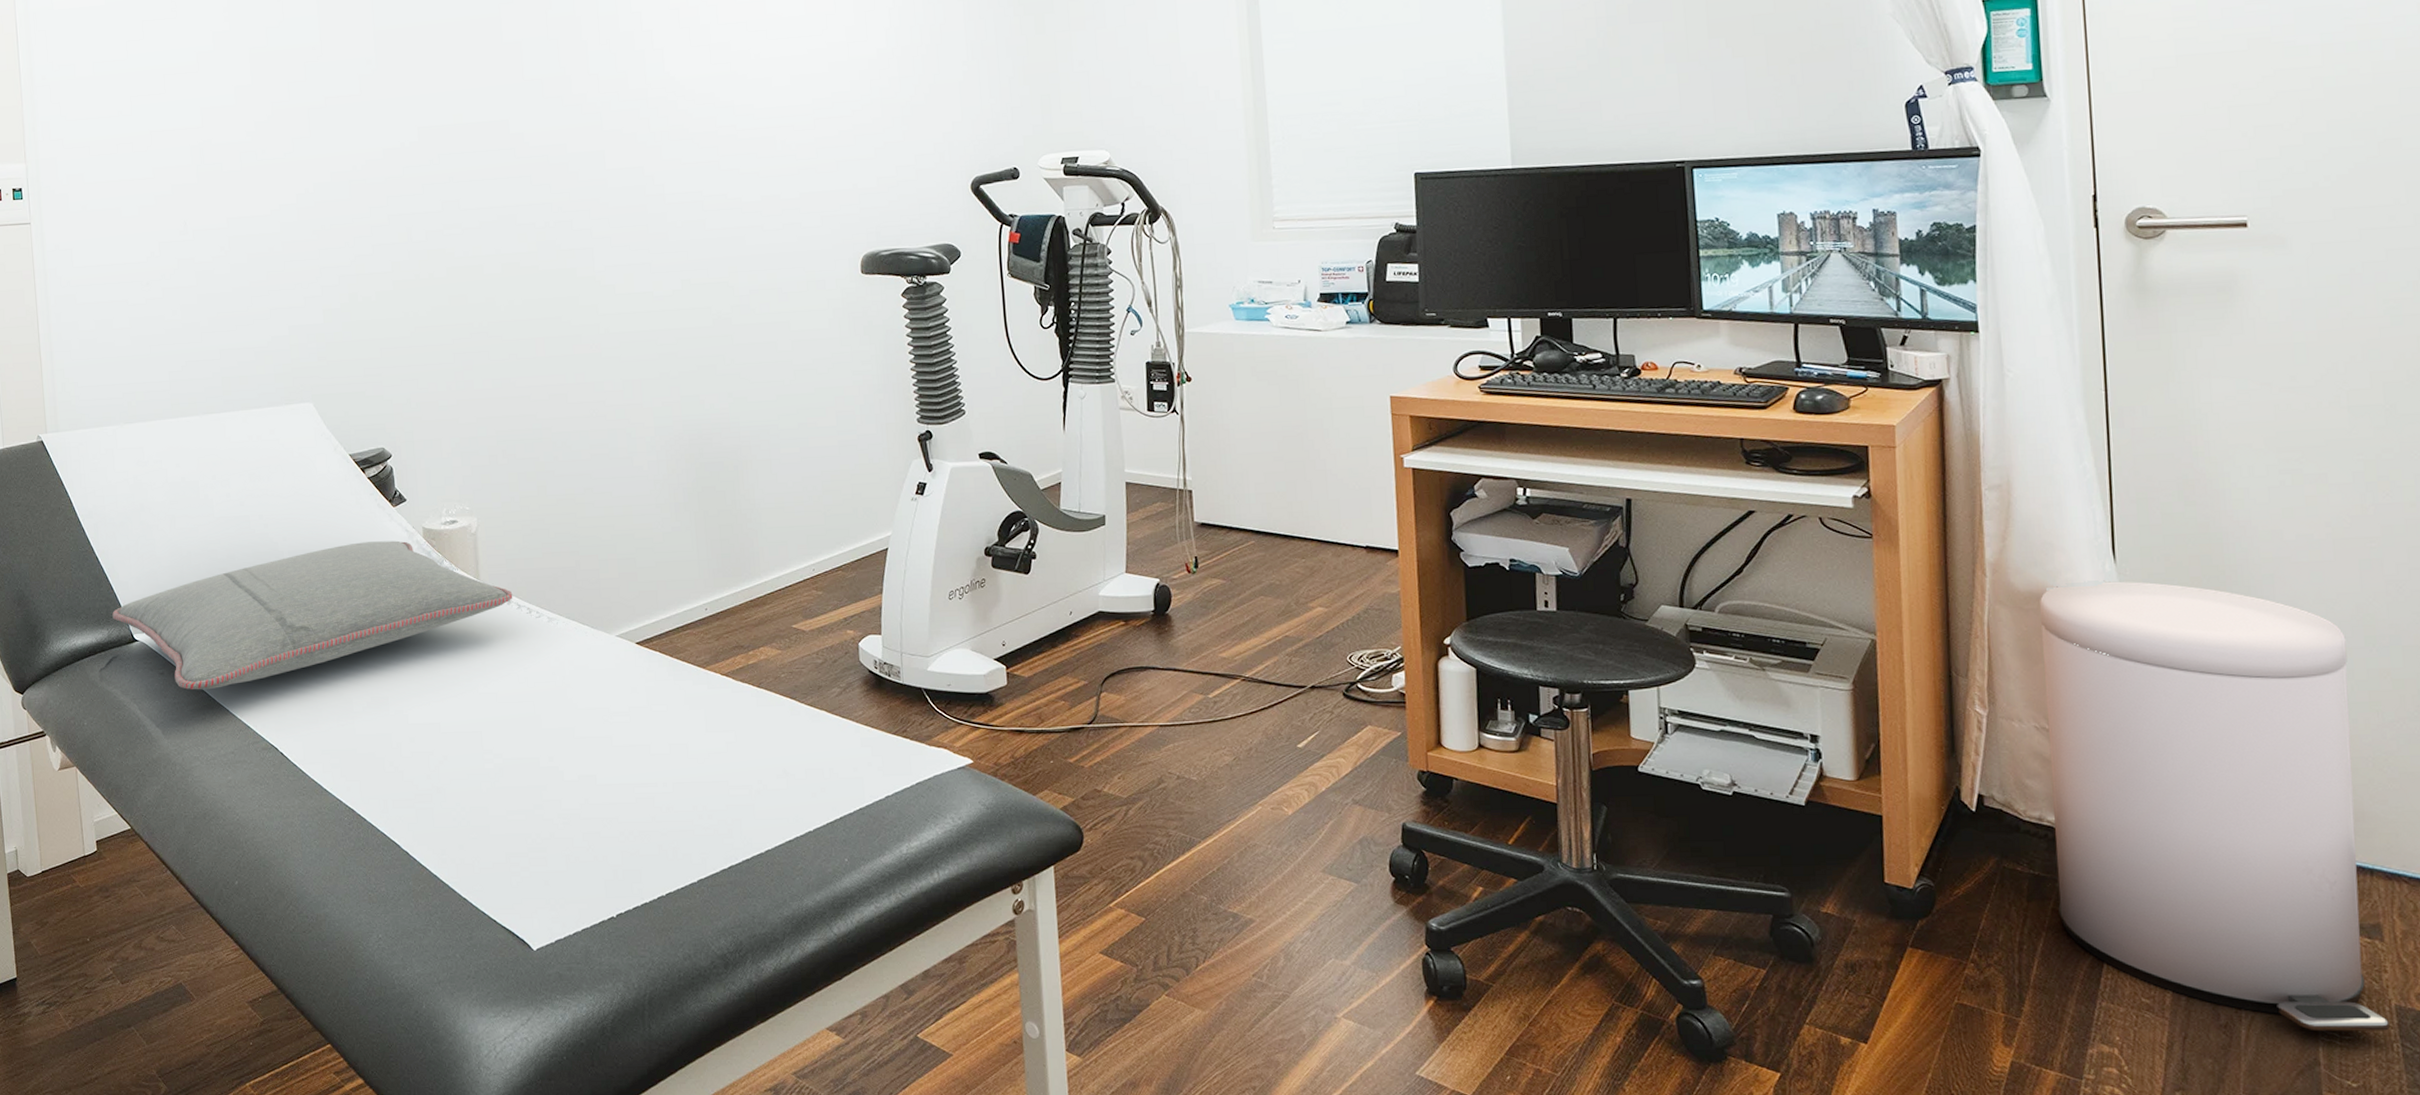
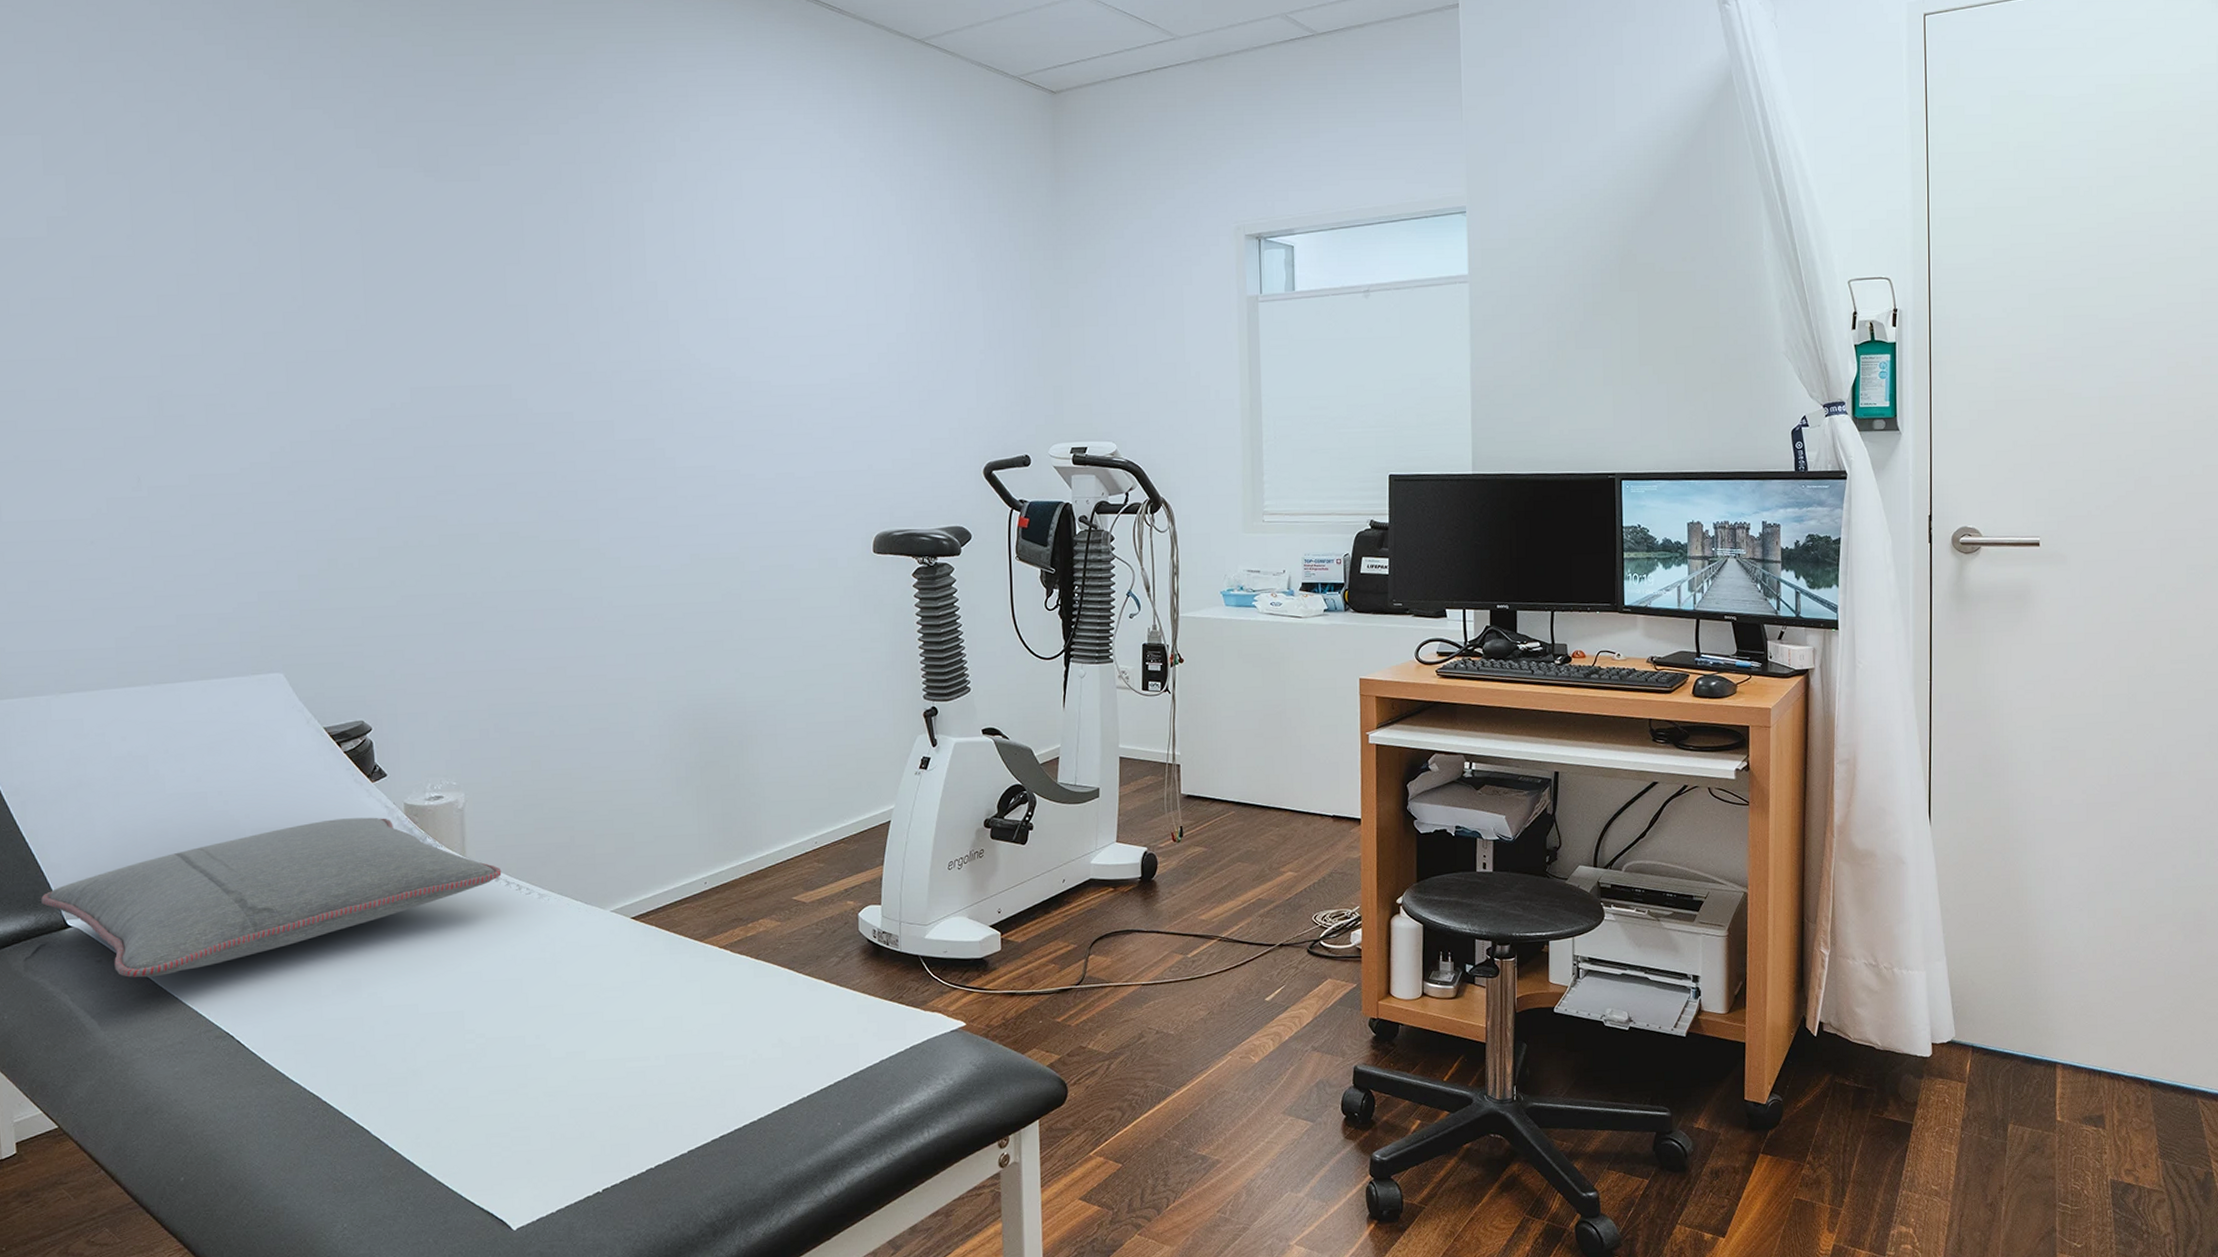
pedal bin: present [2040,581,2390,1032] -> none [1872,840,2106,1205]

